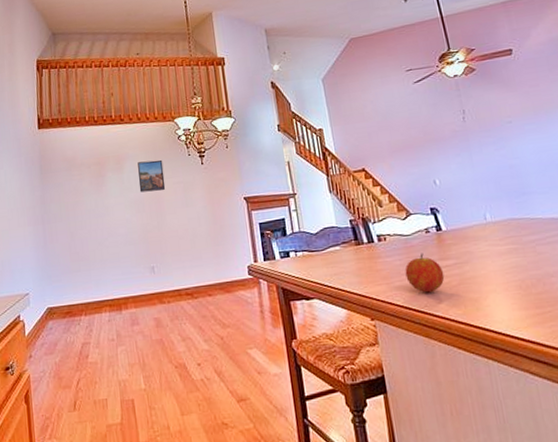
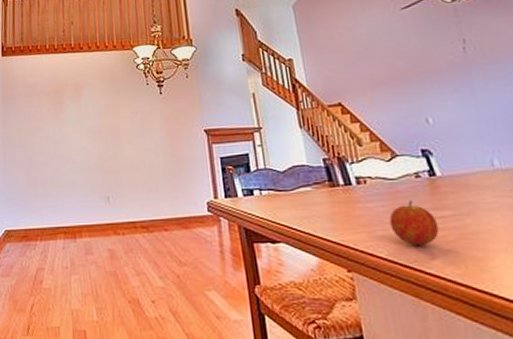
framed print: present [138,160,166,193] -> none [95,88,123,121]

